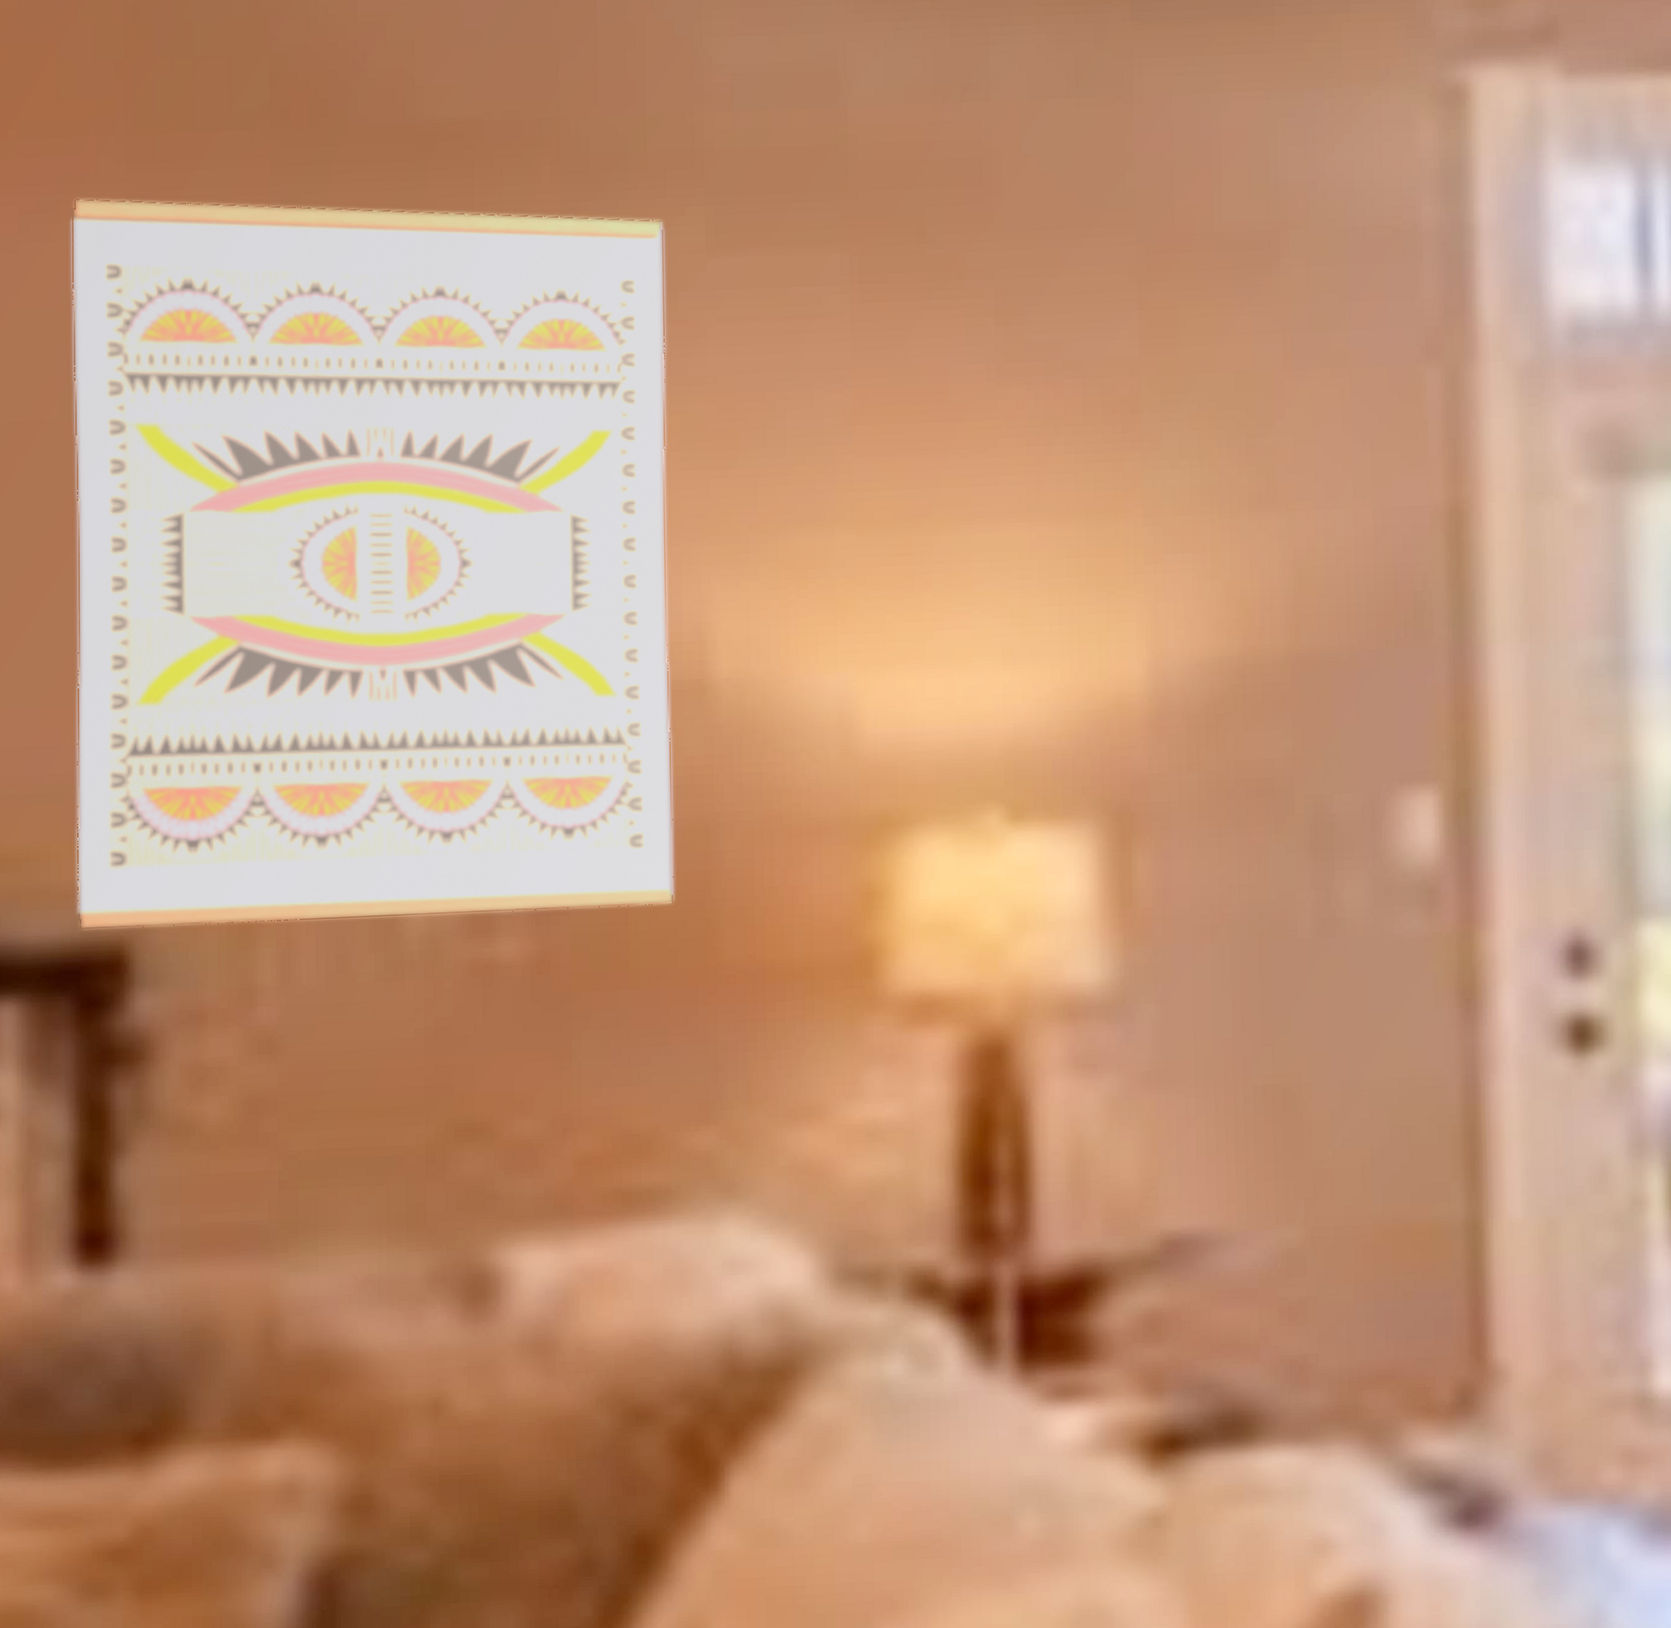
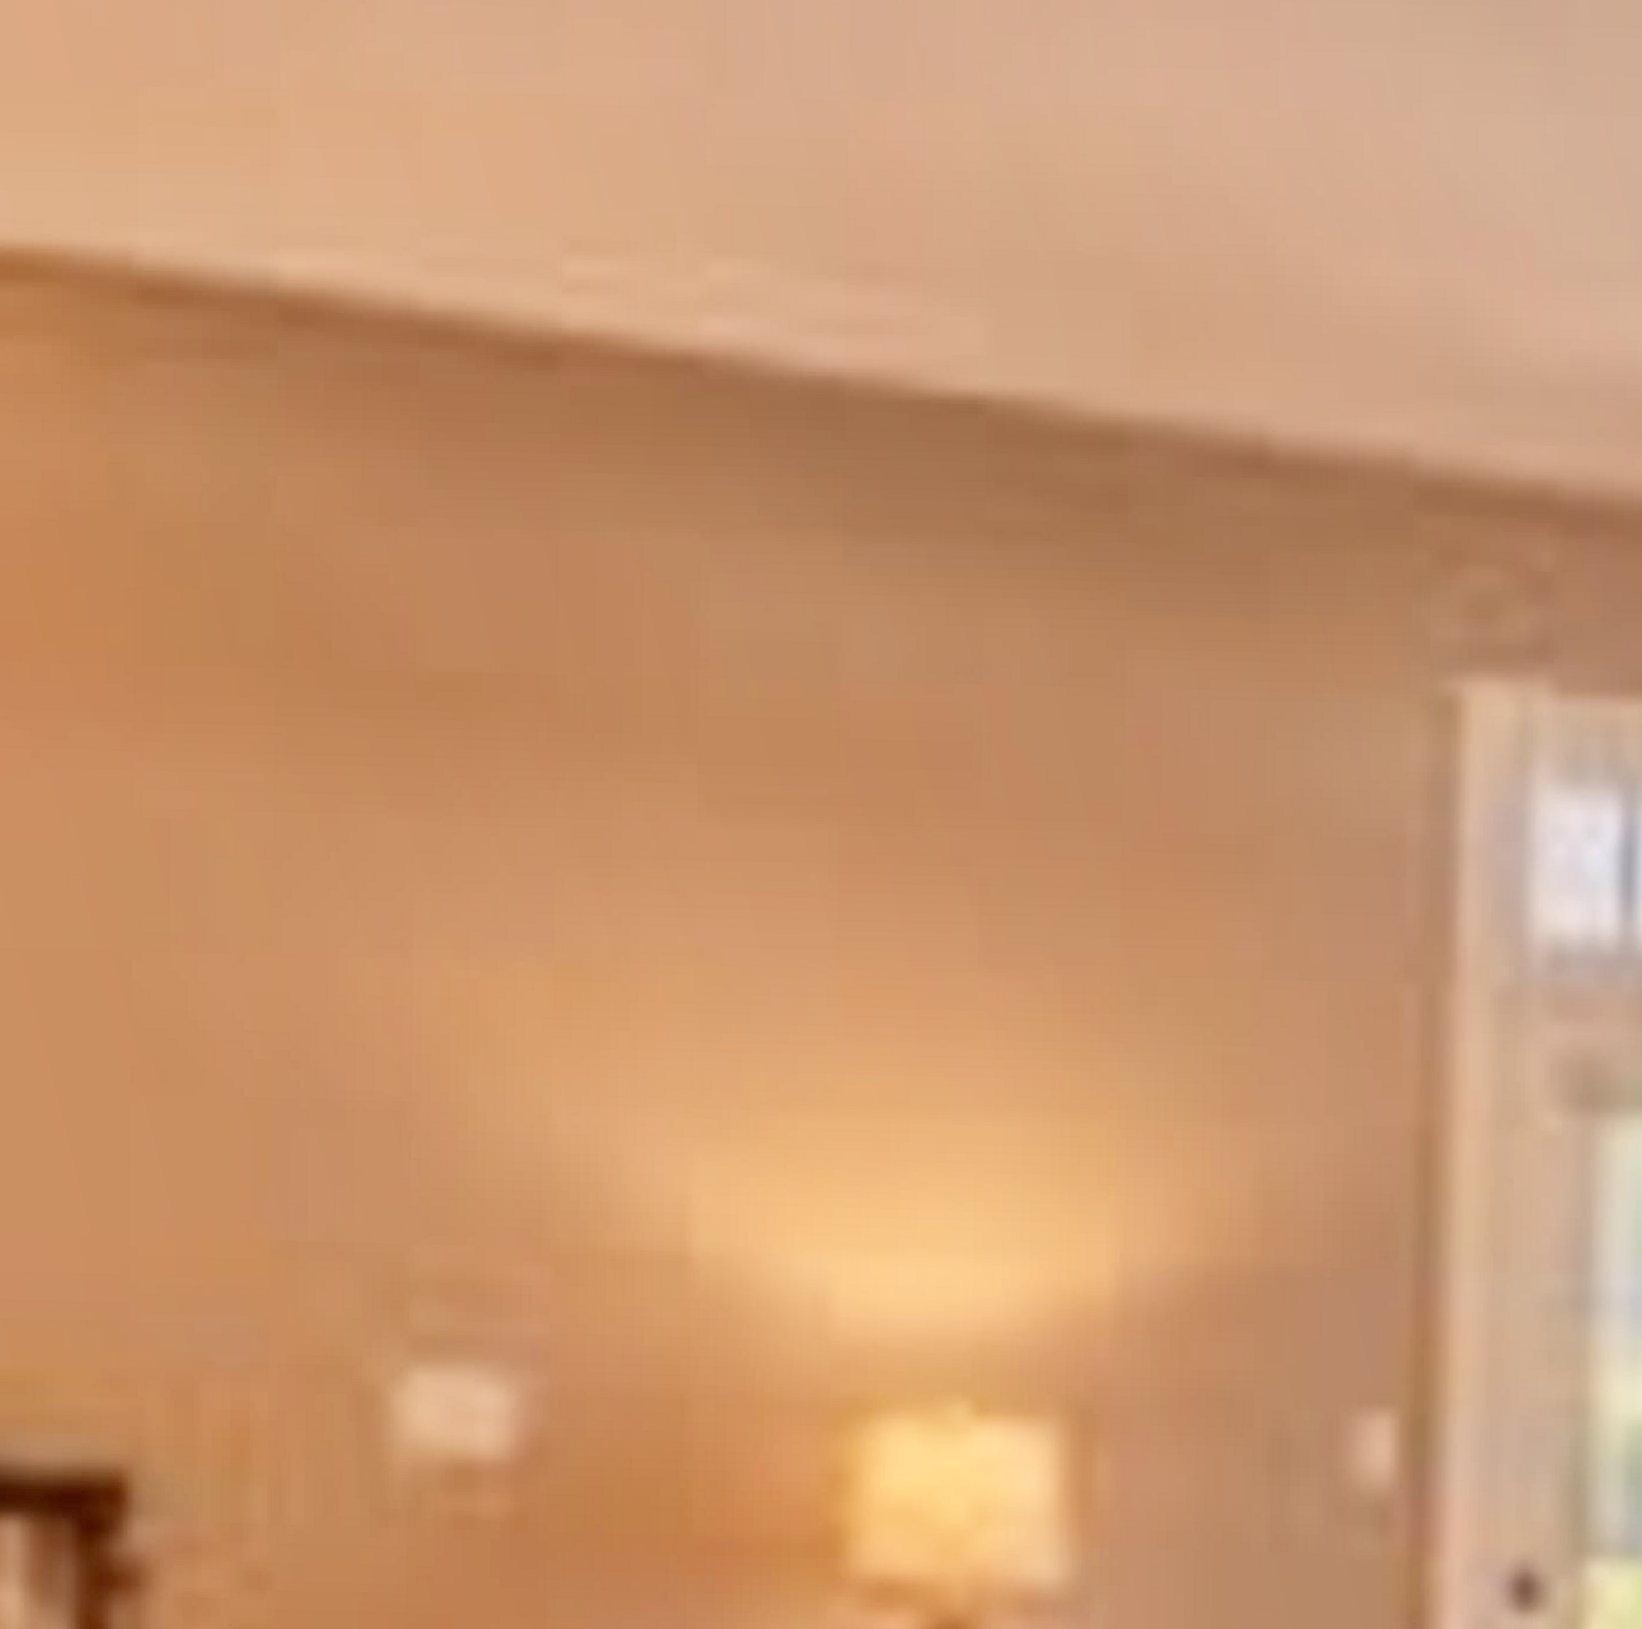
wall art: present [71,198,674,930] -> none [78,727,657,1472]

